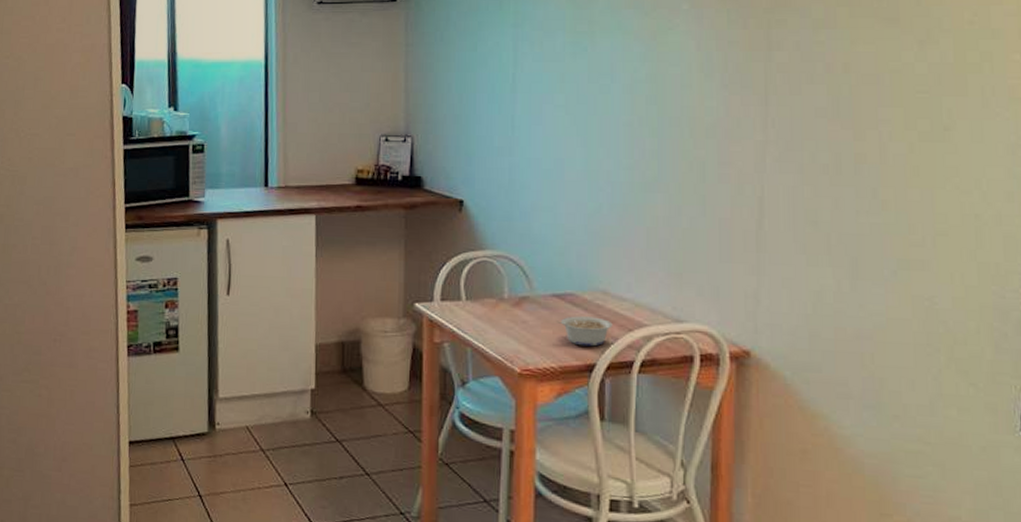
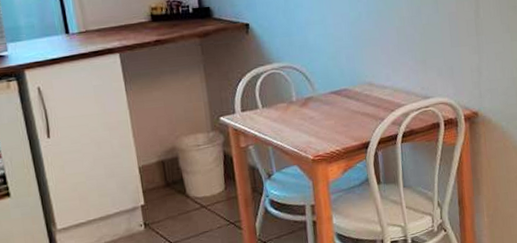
legume: present [557,316,613,347] -> none [337,104,379,130]

